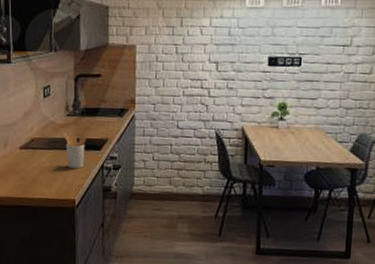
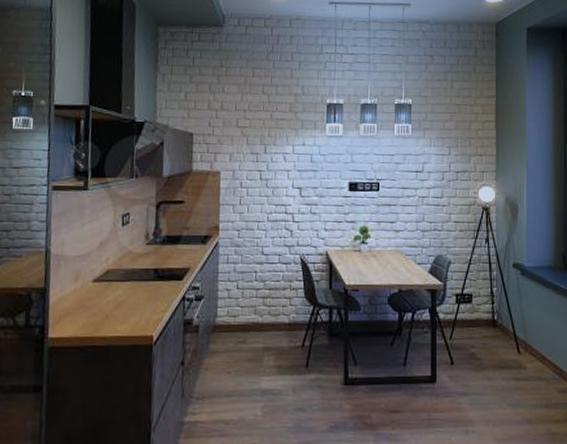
utensil holder: present [63,132,87,169] -> none [141,261,168,301]

